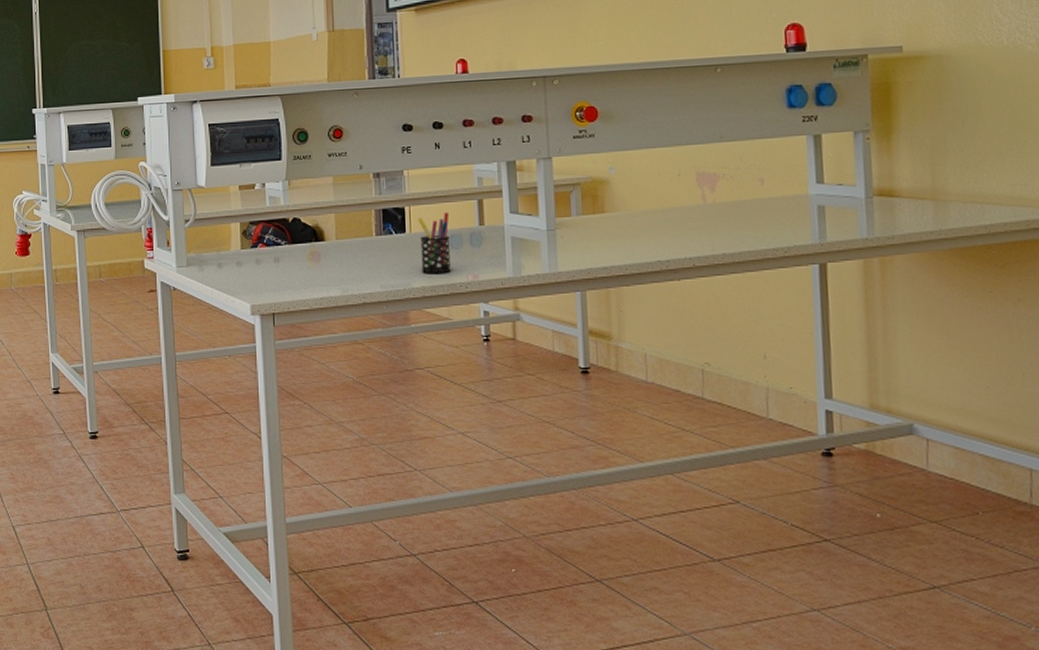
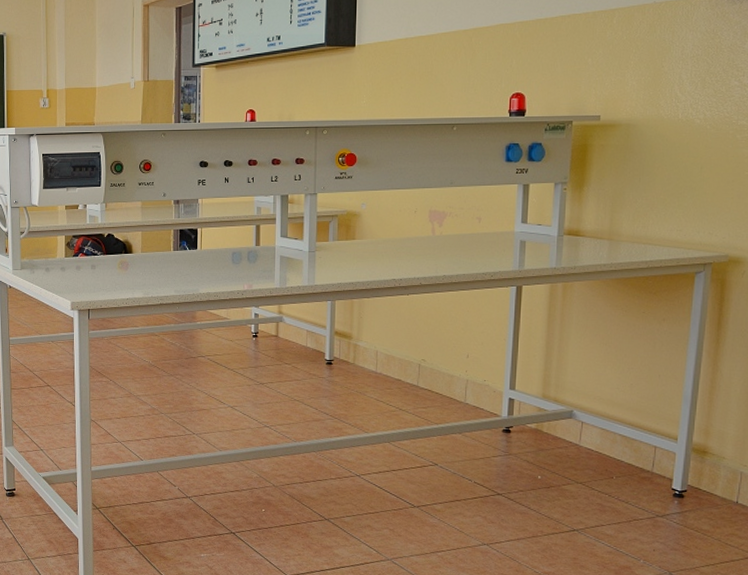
pen holder: present [418,211,452,273] -> none [208,233,233,282]

